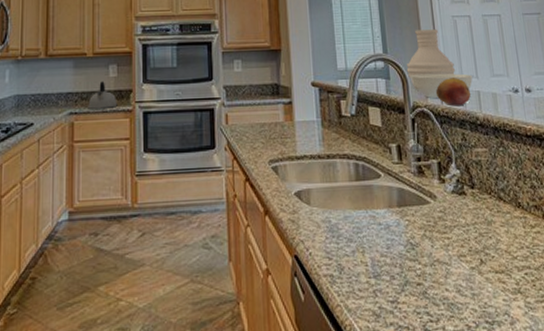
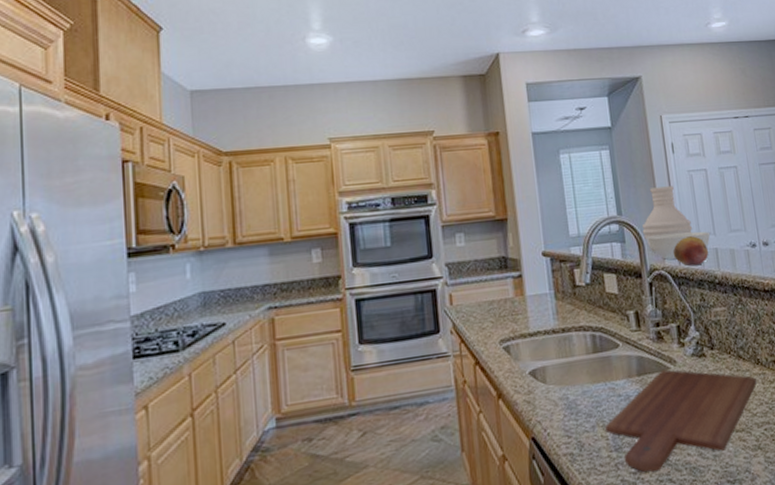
kettle: present [88,81,118,110] -> none [289,268,325,302]
cutting board: none [364,203,518,303] -> present [604,369,757,472]

